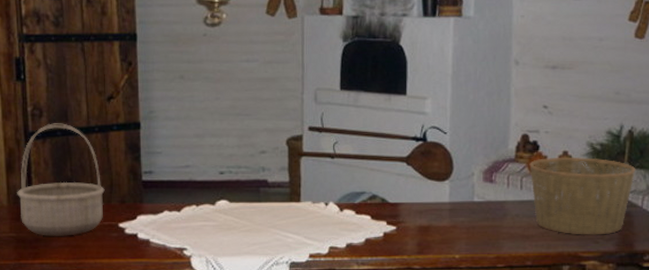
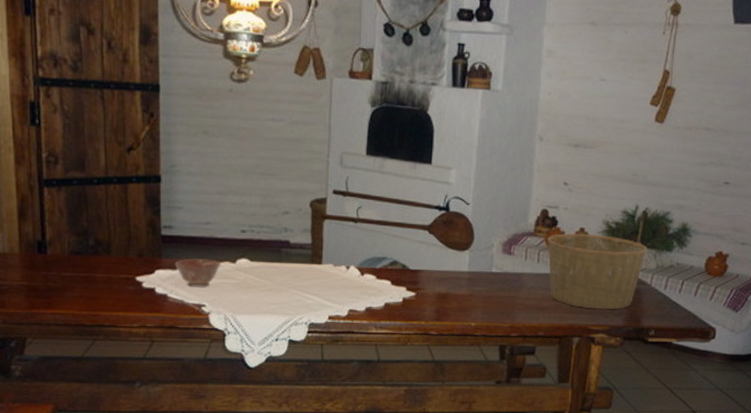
basket: present [17,123,105,236] -> none [29,171,122,287]
ceramic bowl: none [155,202,201,231] -> present [174,258,221,287]

